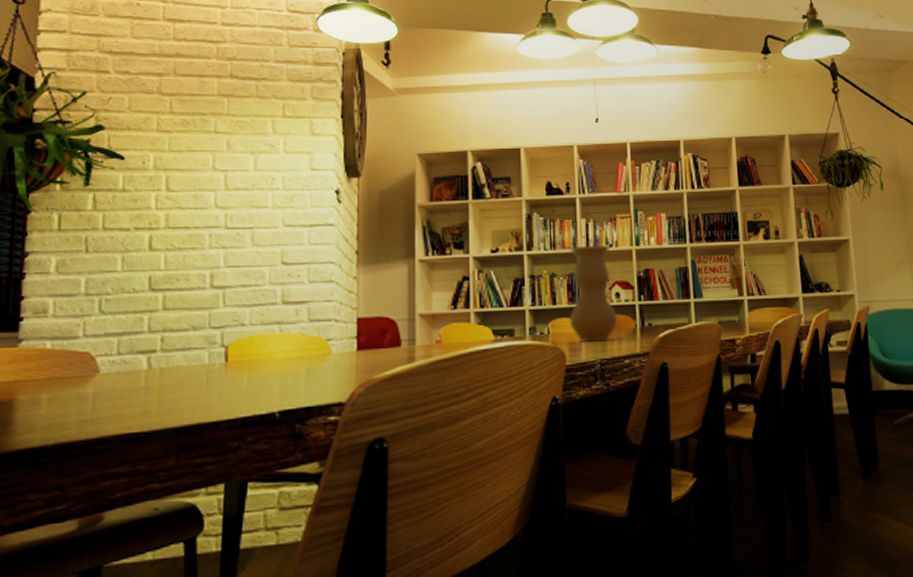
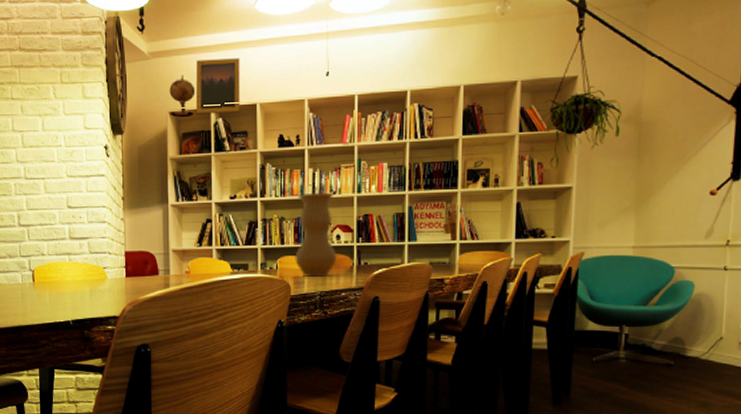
globe: none [419,114,450,161] -> present [169,74,195,118]
picture frame: none [450,99,502,158] -> present [195,58,240,115]

